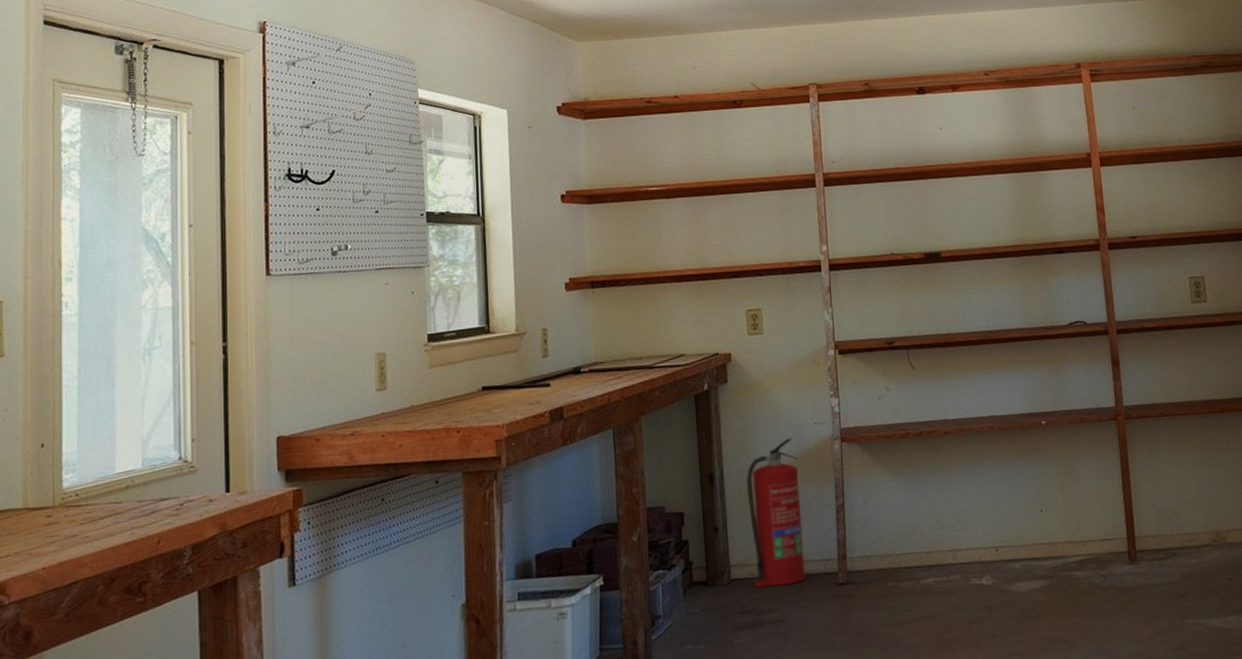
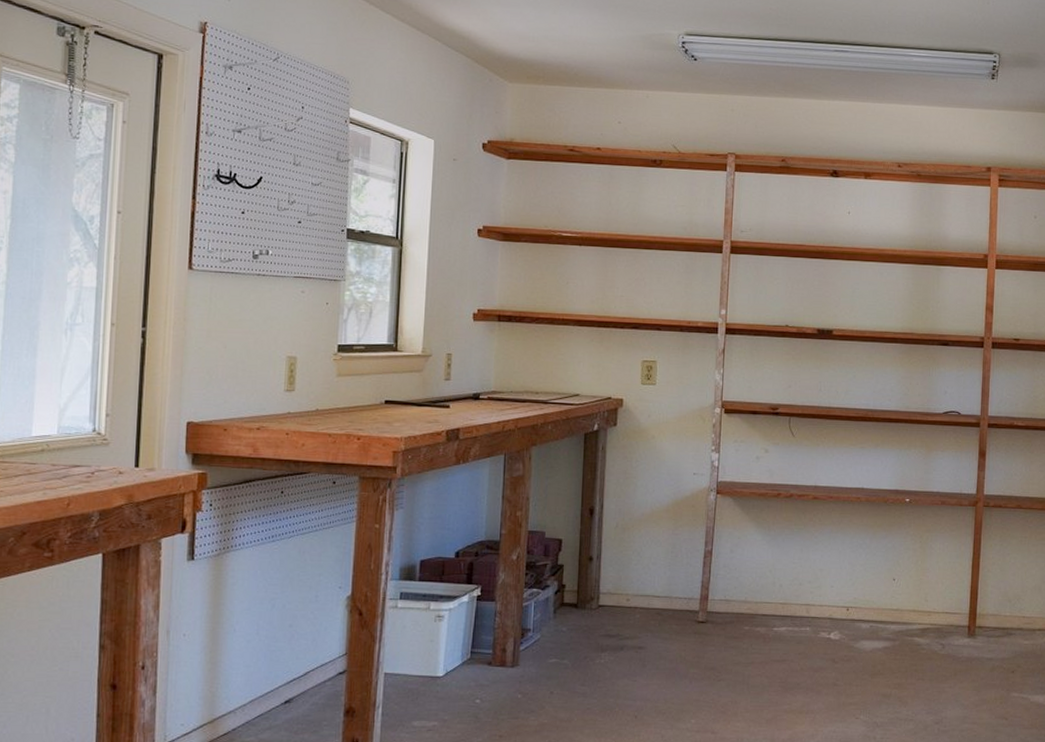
fire extinguisher: present [746,438,806,588] -> none [620,484,674,617]

